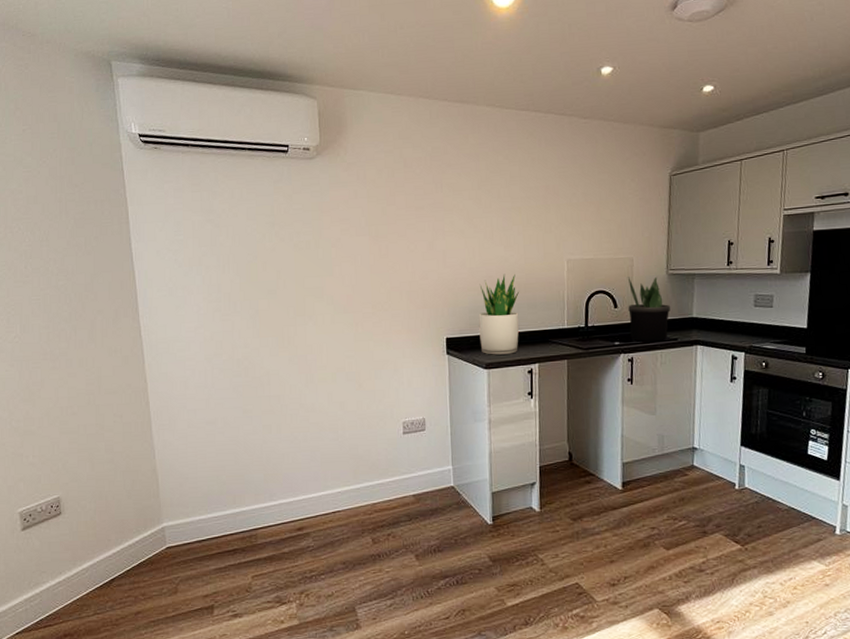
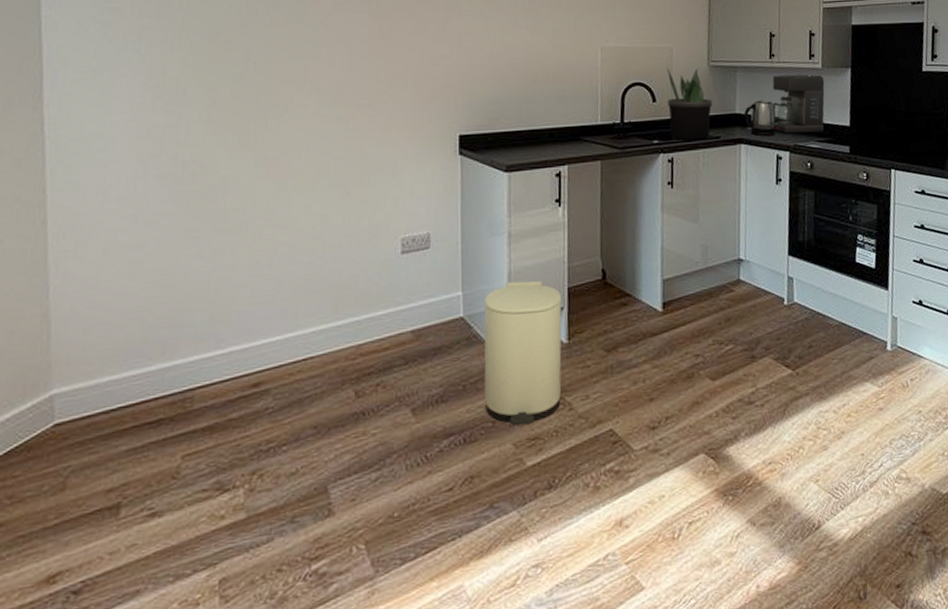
pedal bin: none [470,459,535,574] -> present [484,280,562,426]
planter: present [478,274,519,355] -> none [499,61,546,156]
kettle: none [700,304,733,338] -> present [743,100,776,137]
coffee maker: none [729,280,783,336] -> present [772,74,825,134]

